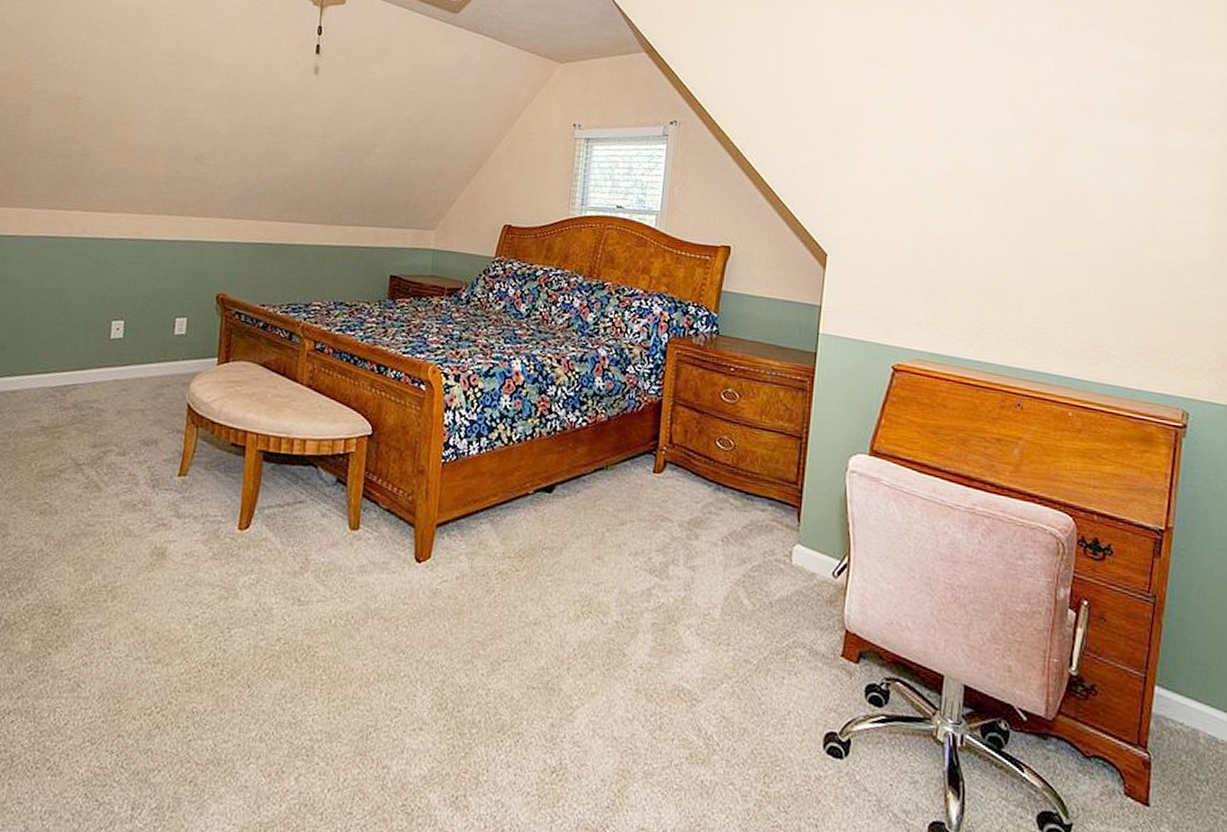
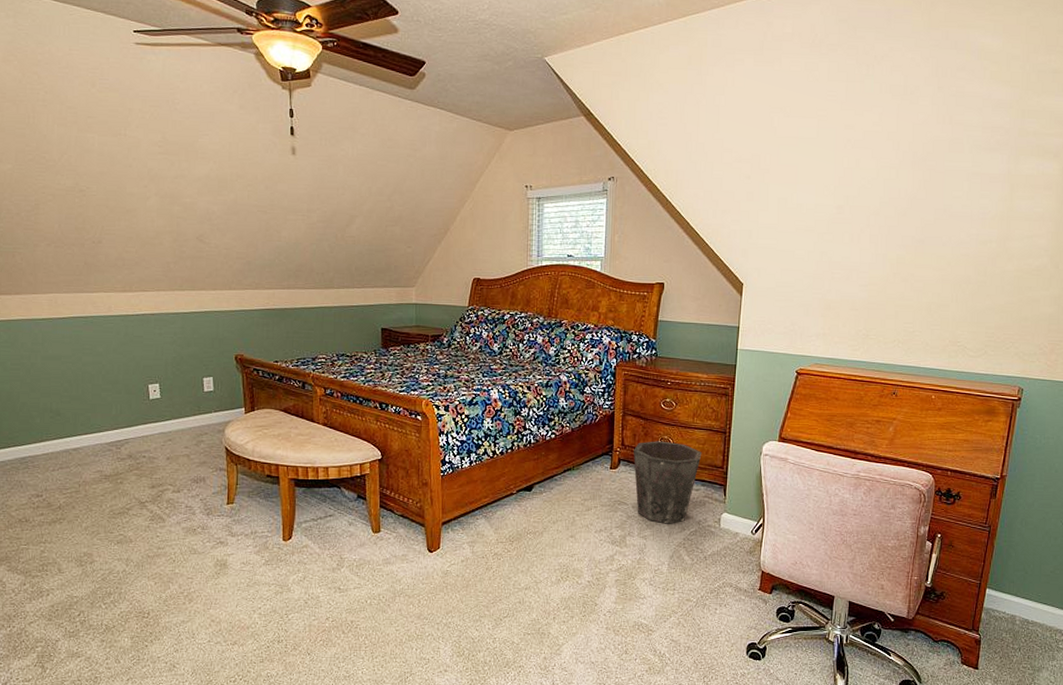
waste bin: none [683,441,771,553] -> present [633,441,702,524]

